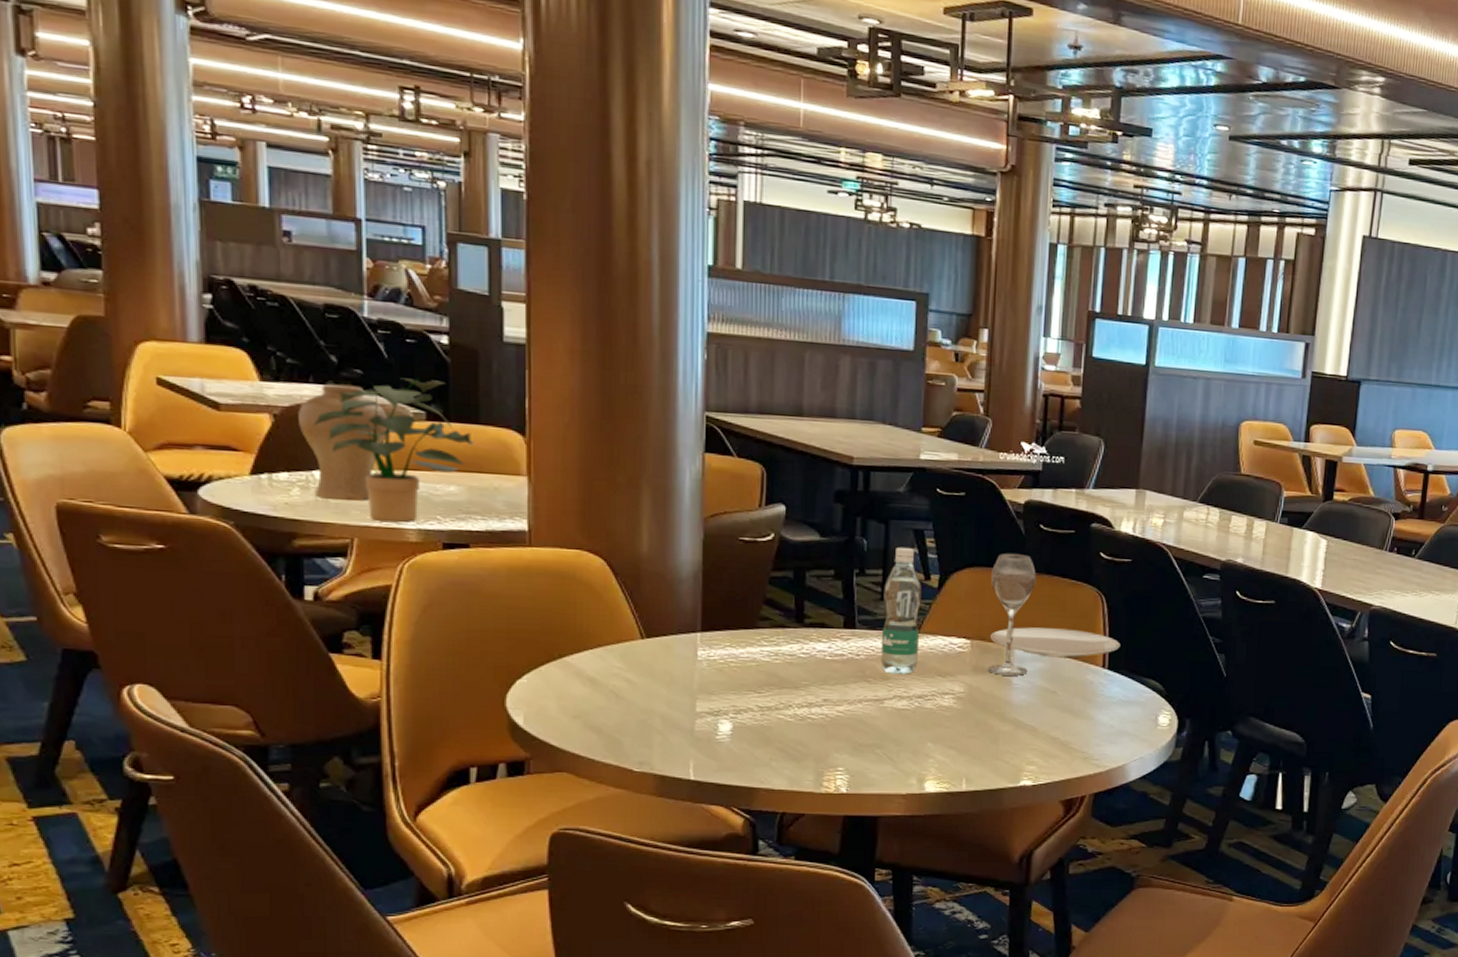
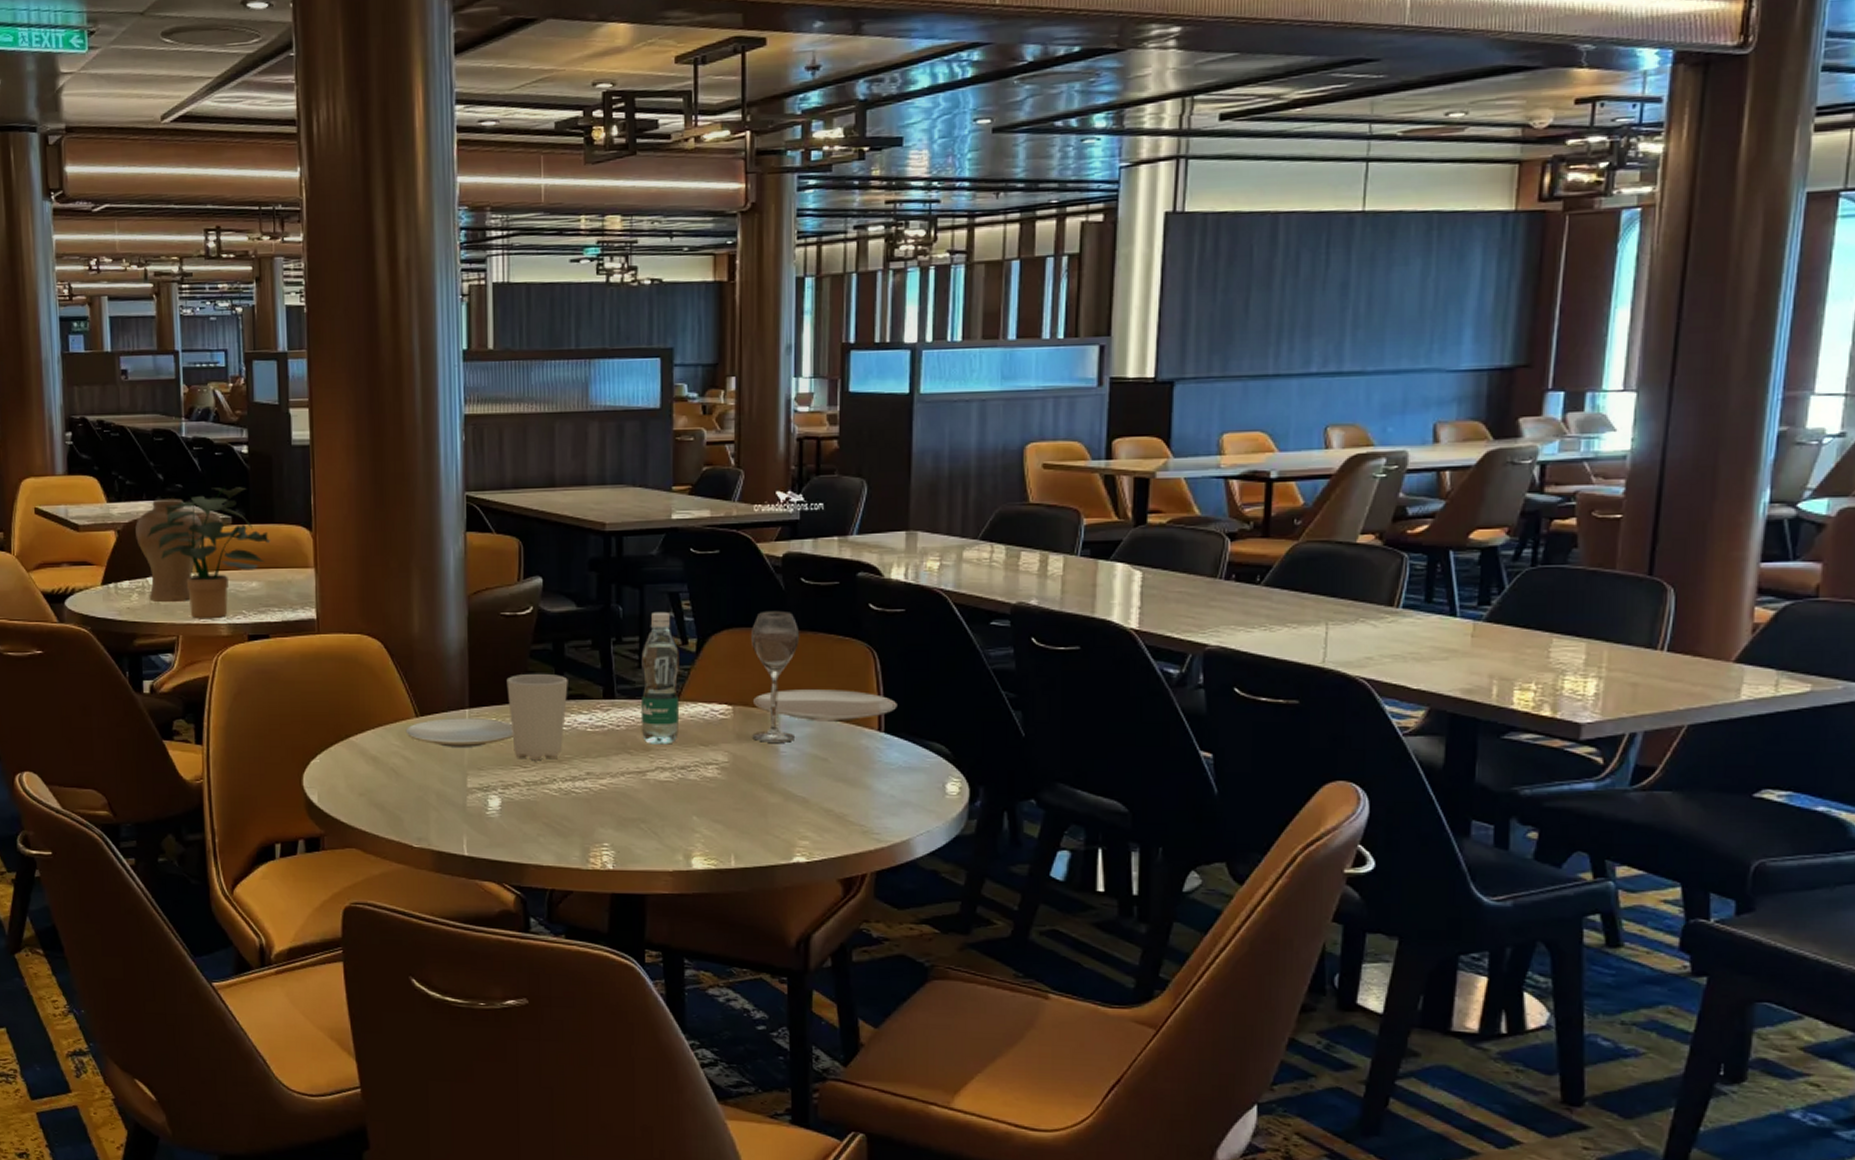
plate: none [629,641,748,672] -> present [405,718,513,747]
cup: none [743,600,808,687] -> present [506,673,568,761]

